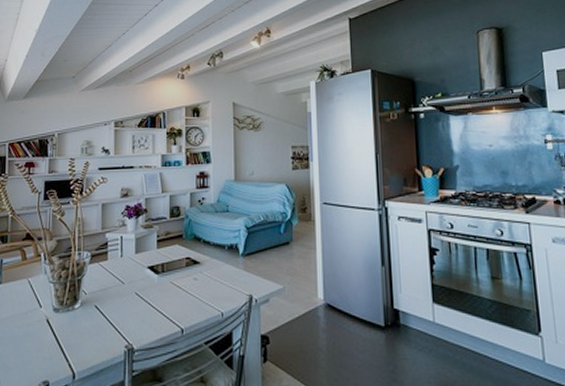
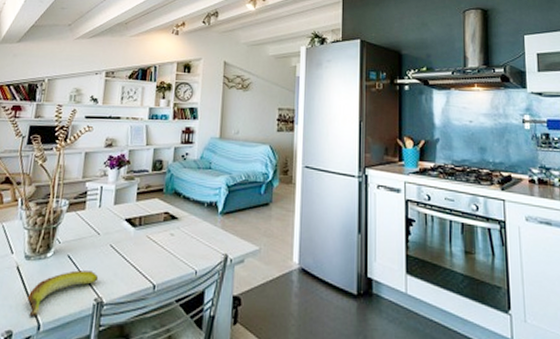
banana: none [61,319,127,367] -> present [28,270,99,317]

